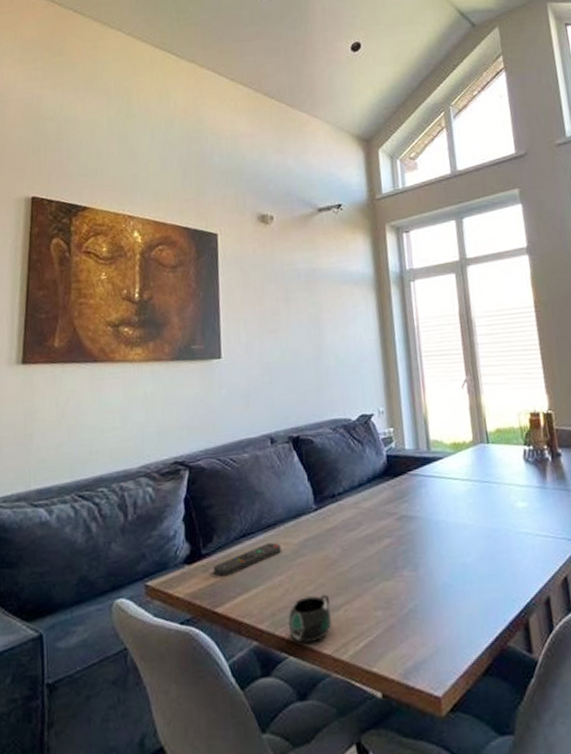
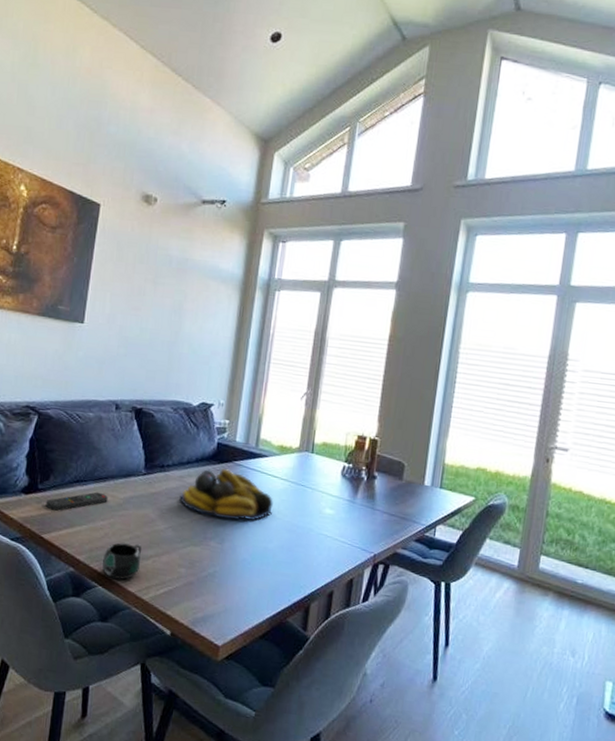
fruit bowl: none [359,483,462,541] -> present [180,469,273,521]

